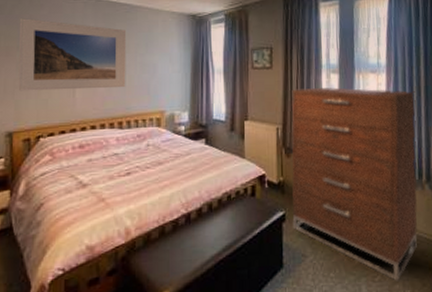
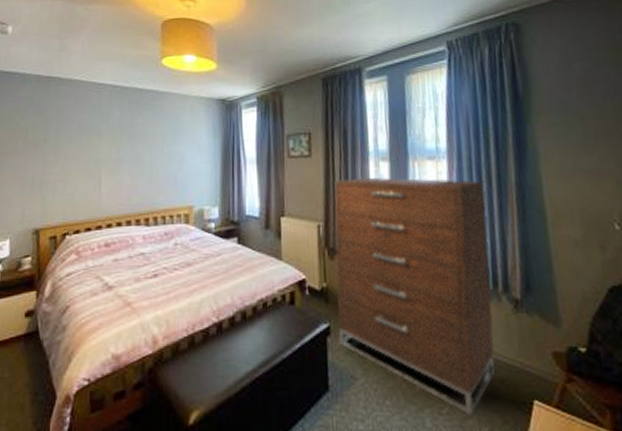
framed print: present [18,18,127,91] -> none [45,109,153,186]

